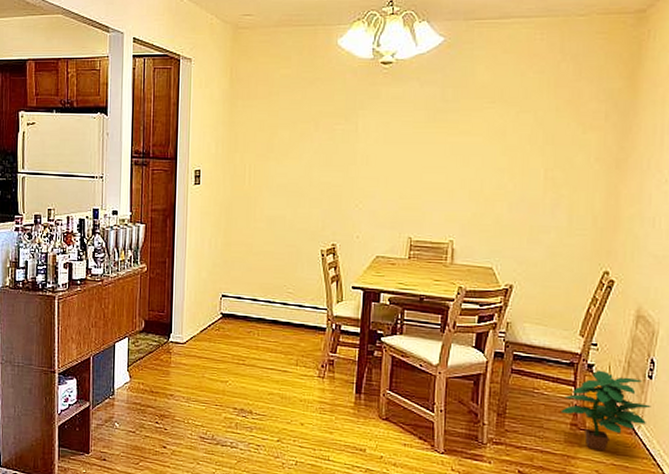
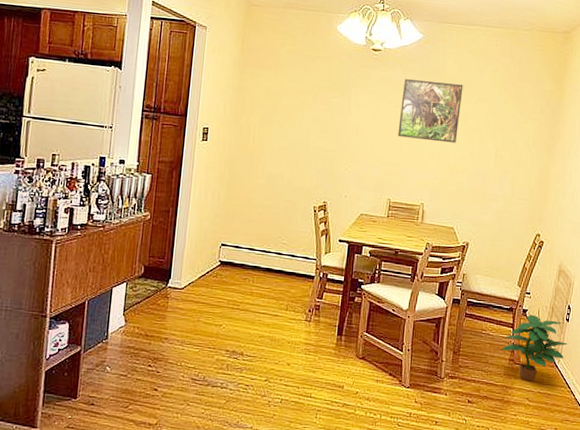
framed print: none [417,94,499,166] -> present [398,79,463,143]

